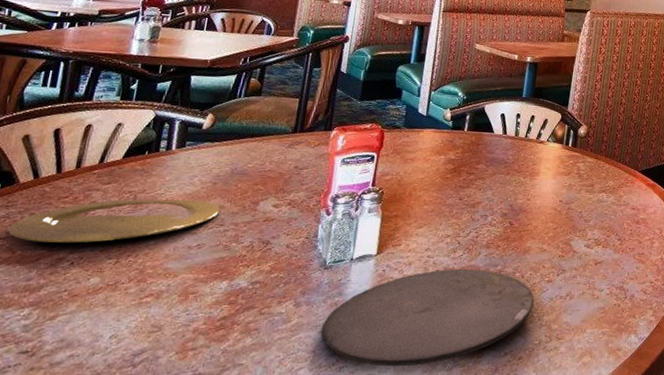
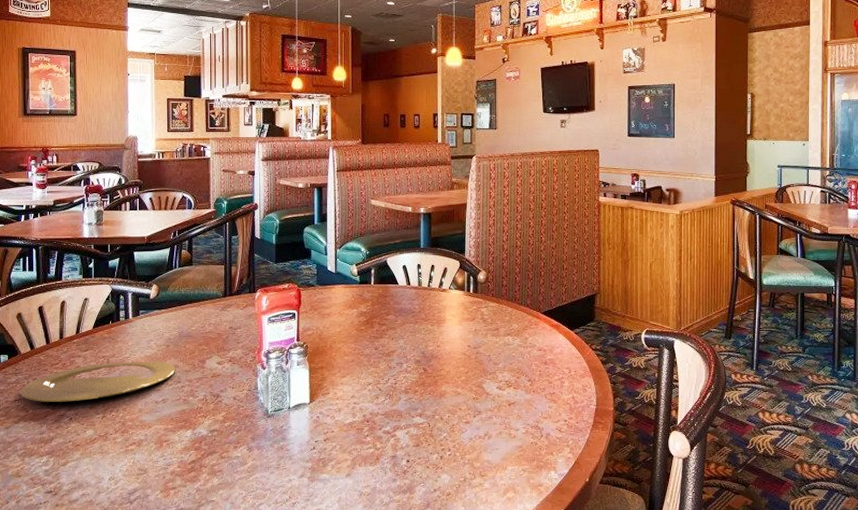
plate: present [320,269,534,367] -> none [272,413,455,502]

